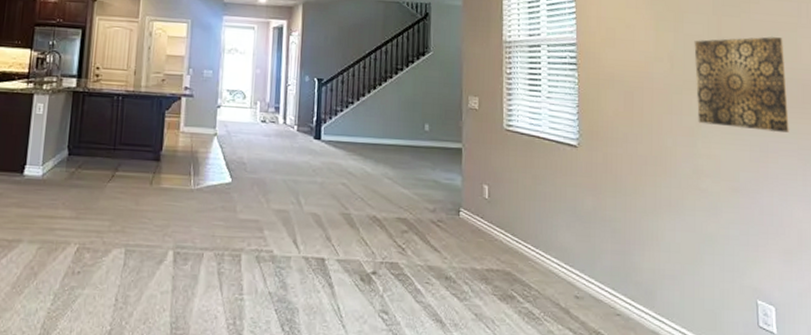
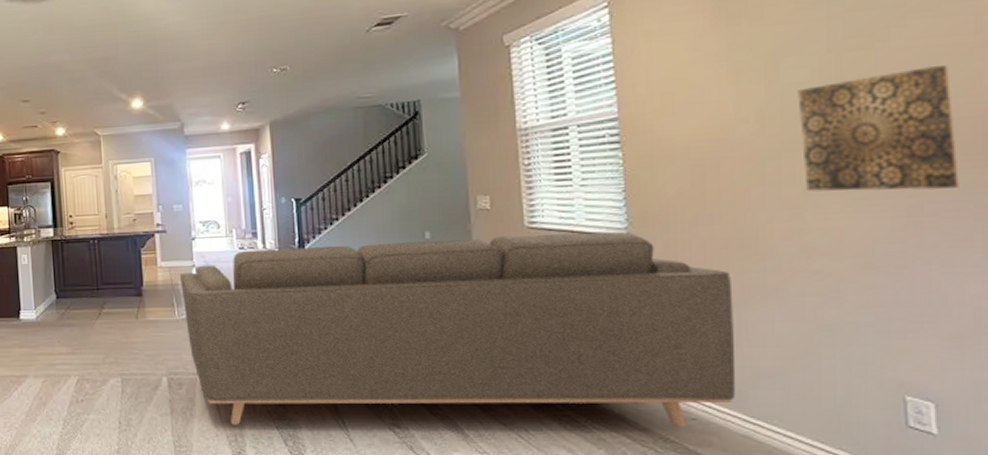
sofa: none [200,124,649,322] -> present [179,231,736,427]

